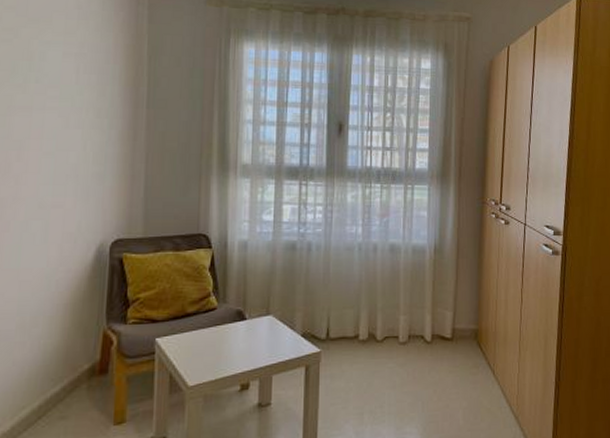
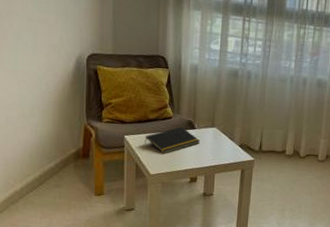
notepad: none [181,319,253,357] -> present [145,127,201,154]

